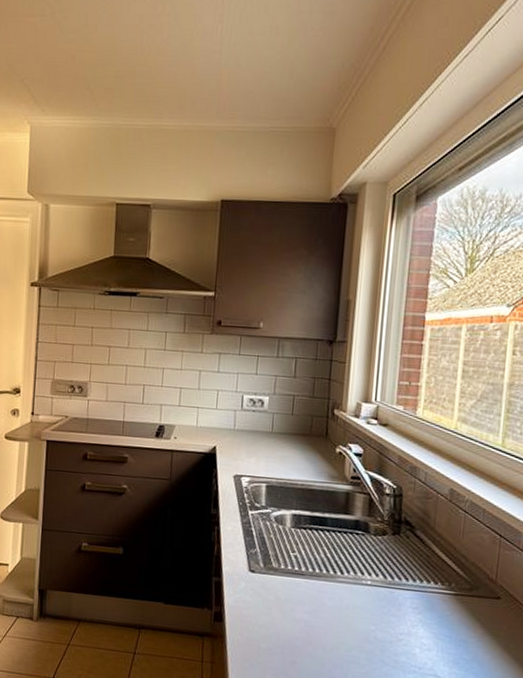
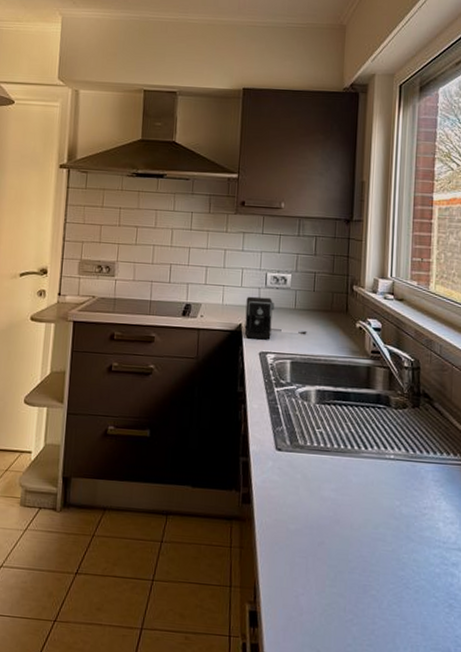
coffee maker: none [219,418,284,463] -> present [244,296,307,340]

